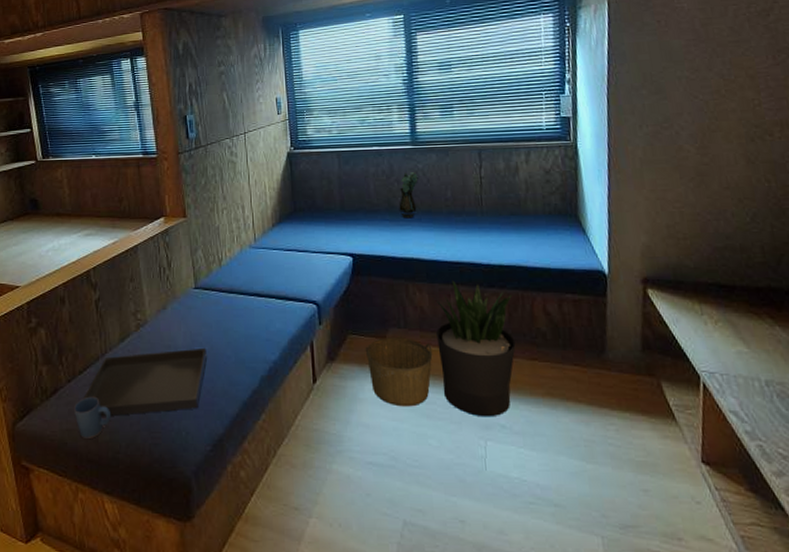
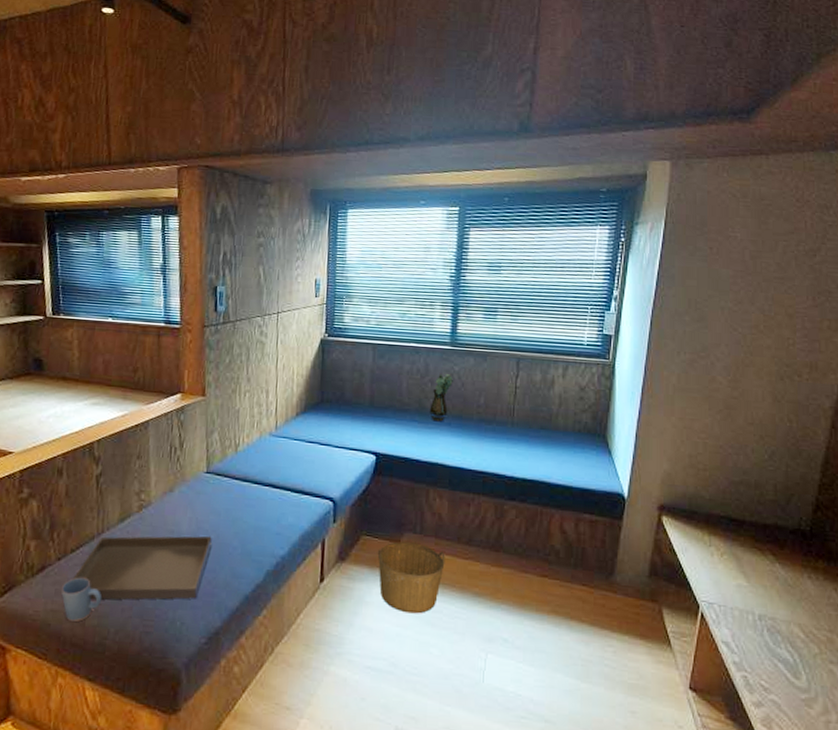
planter: present [435,280,516,416] -> none [451,490,531,630]

